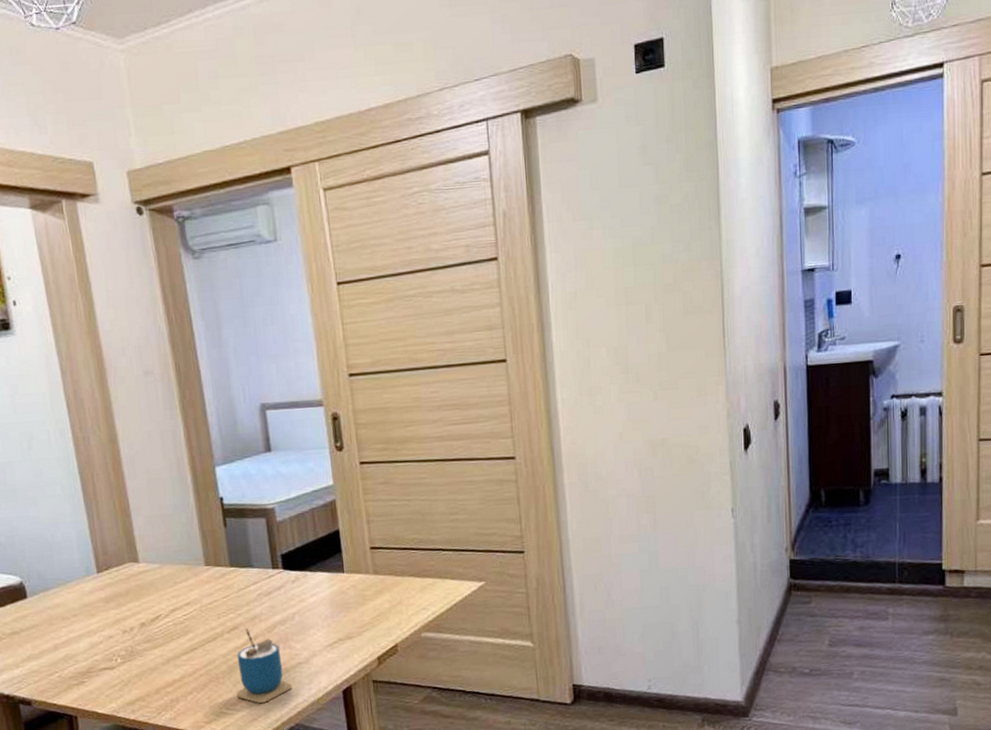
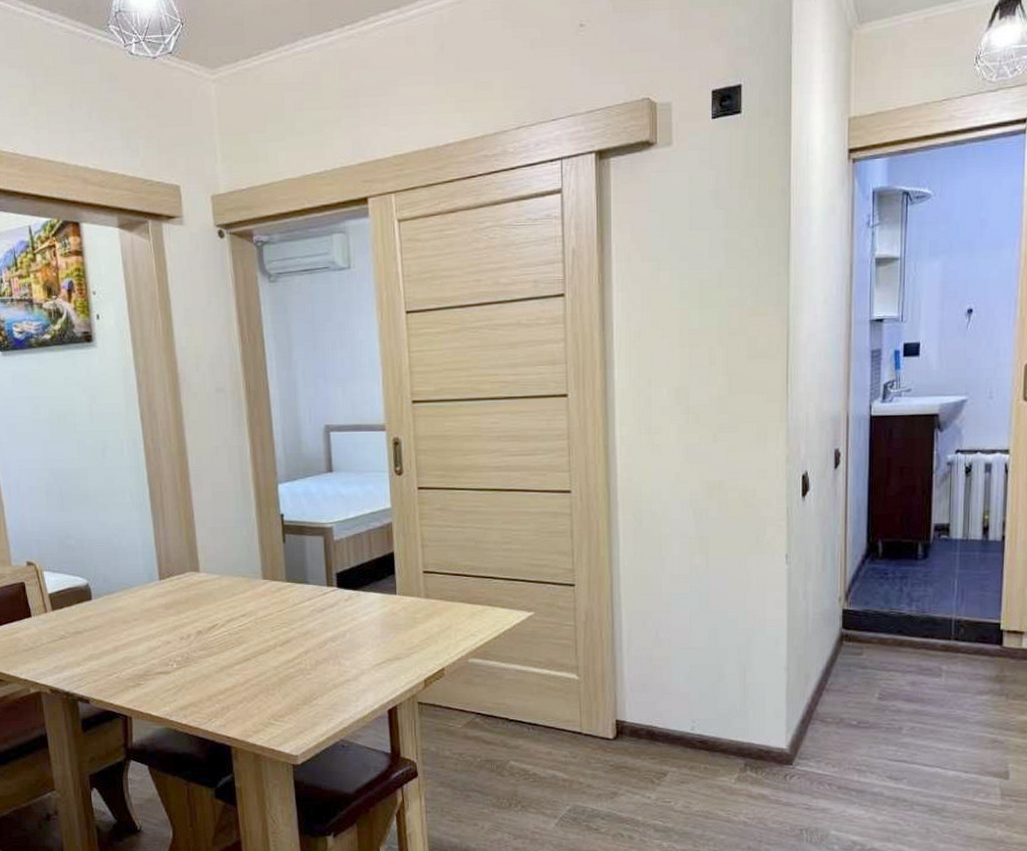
cup: present [236,628,292,703] -> none [285,643,339,716]

